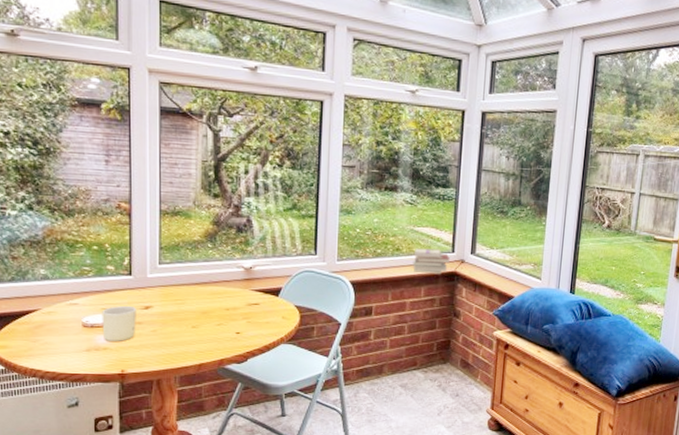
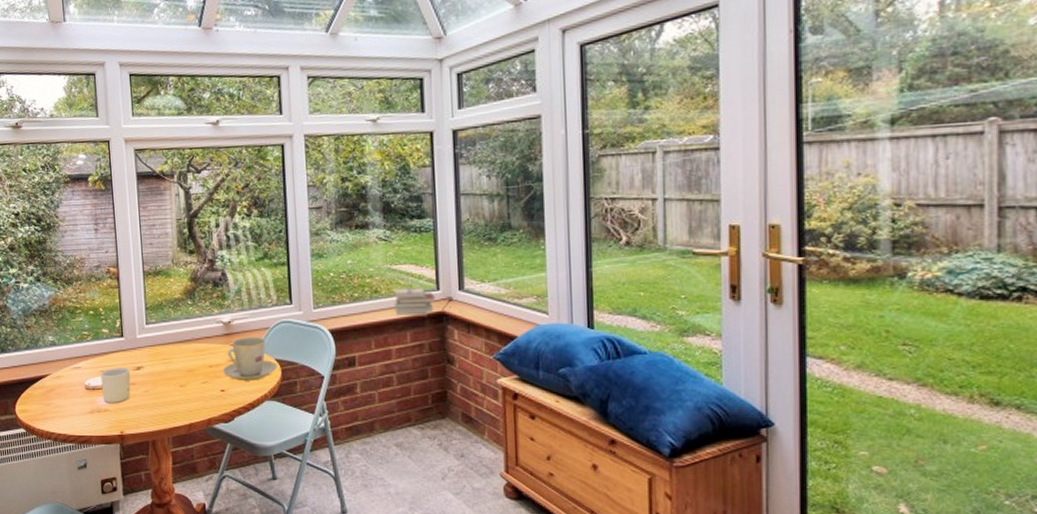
teacup: none [240,283,296,325] -> present [223,337,277,381]

